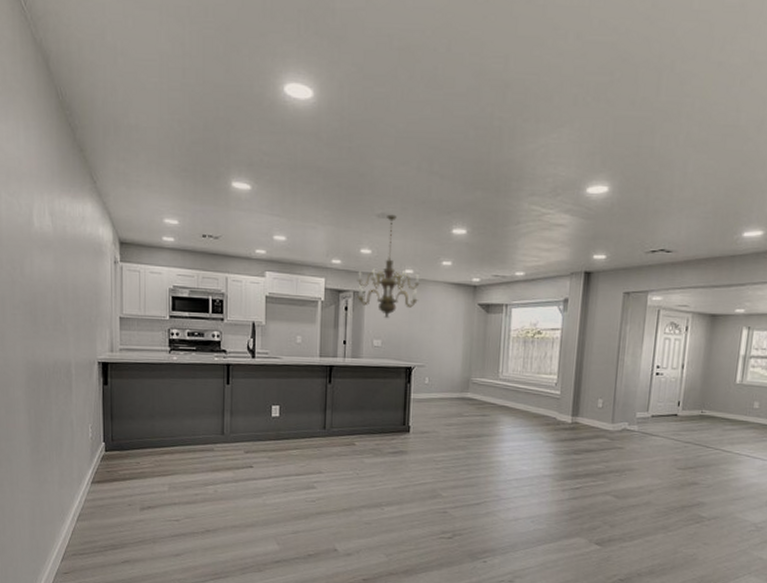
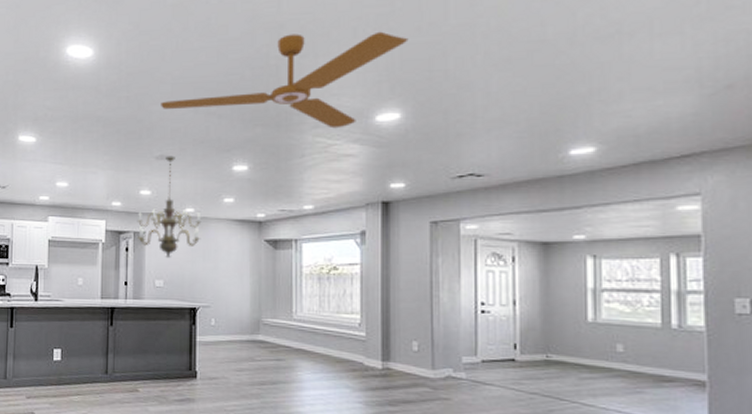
ceiling fan: none [384,95,623,198] -> present [161,31,409,129]

